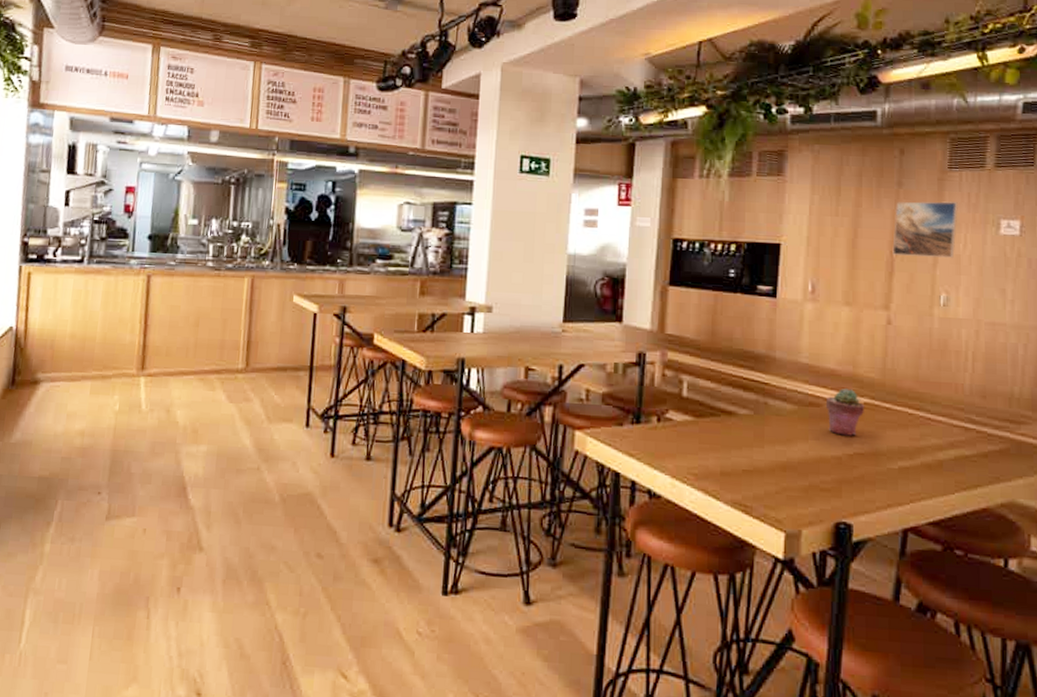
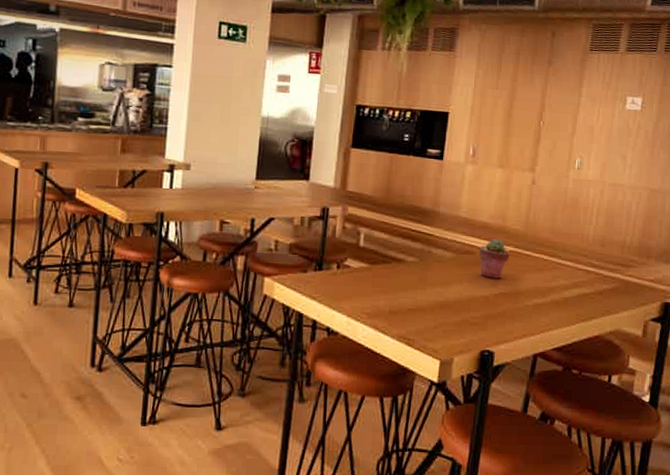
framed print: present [892,201,958,258] -> none [540,78,595,128]

